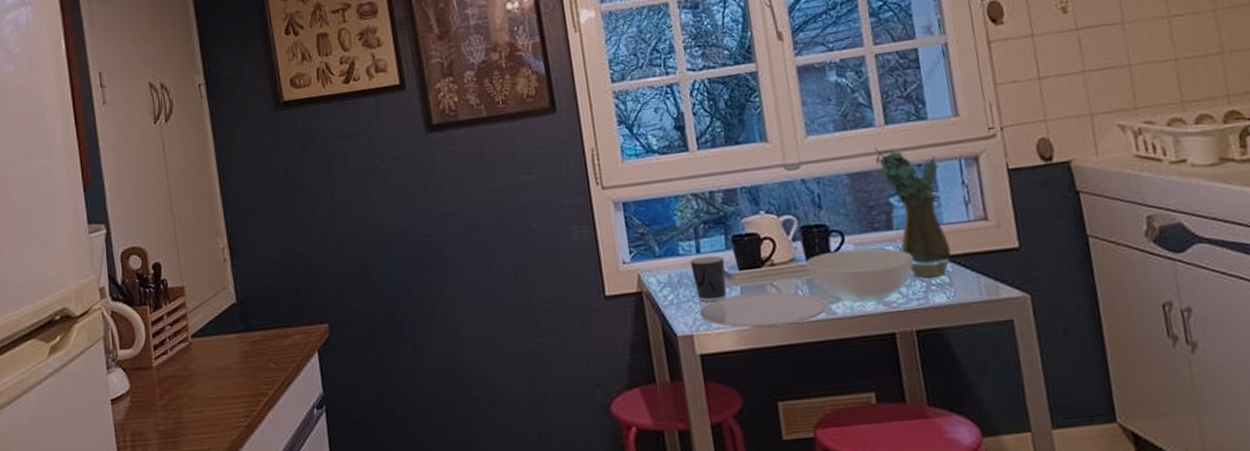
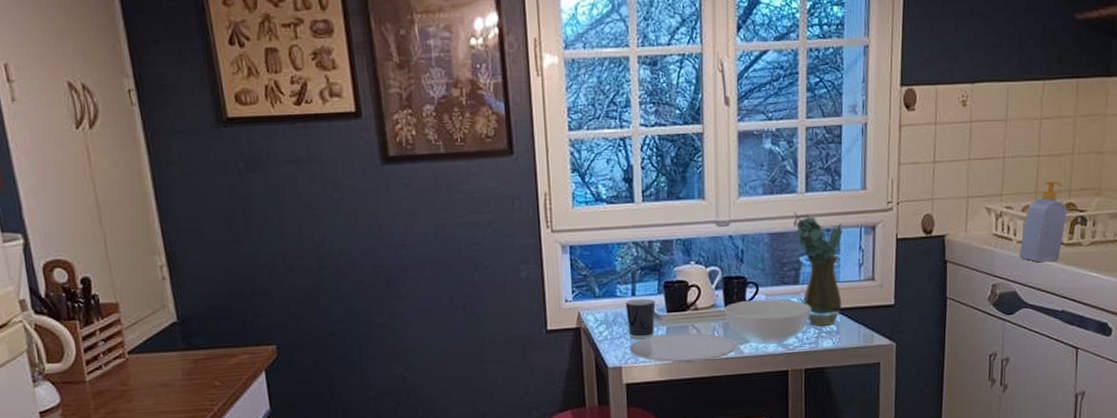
soap bottle: none [1174,86,1234,186] -> present [1019,181,1066,263]

